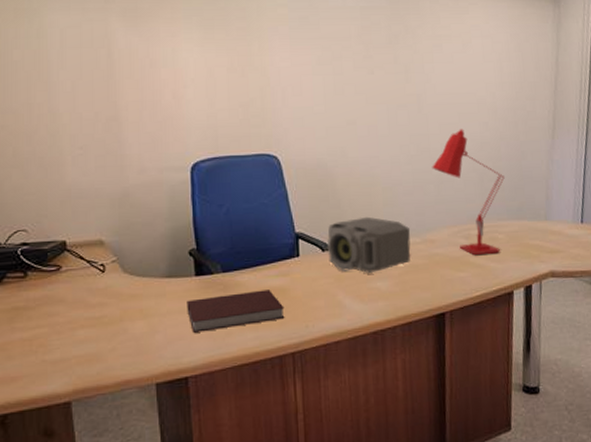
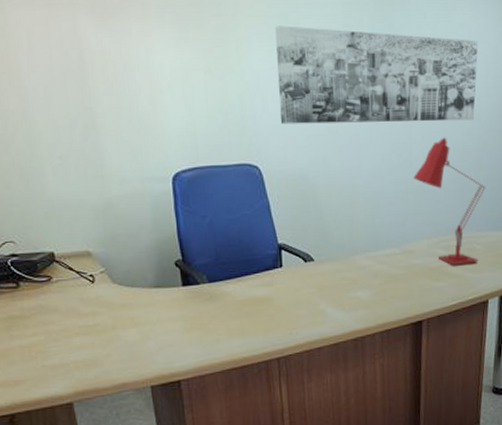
notebook: present [186,290,285,333] -> none [175,299,270,340]
wall art: none [297,27,491,117] -> present [275,25,479,125]
speaker: present [327,216,411,273] -> none [309,227,391,283]

